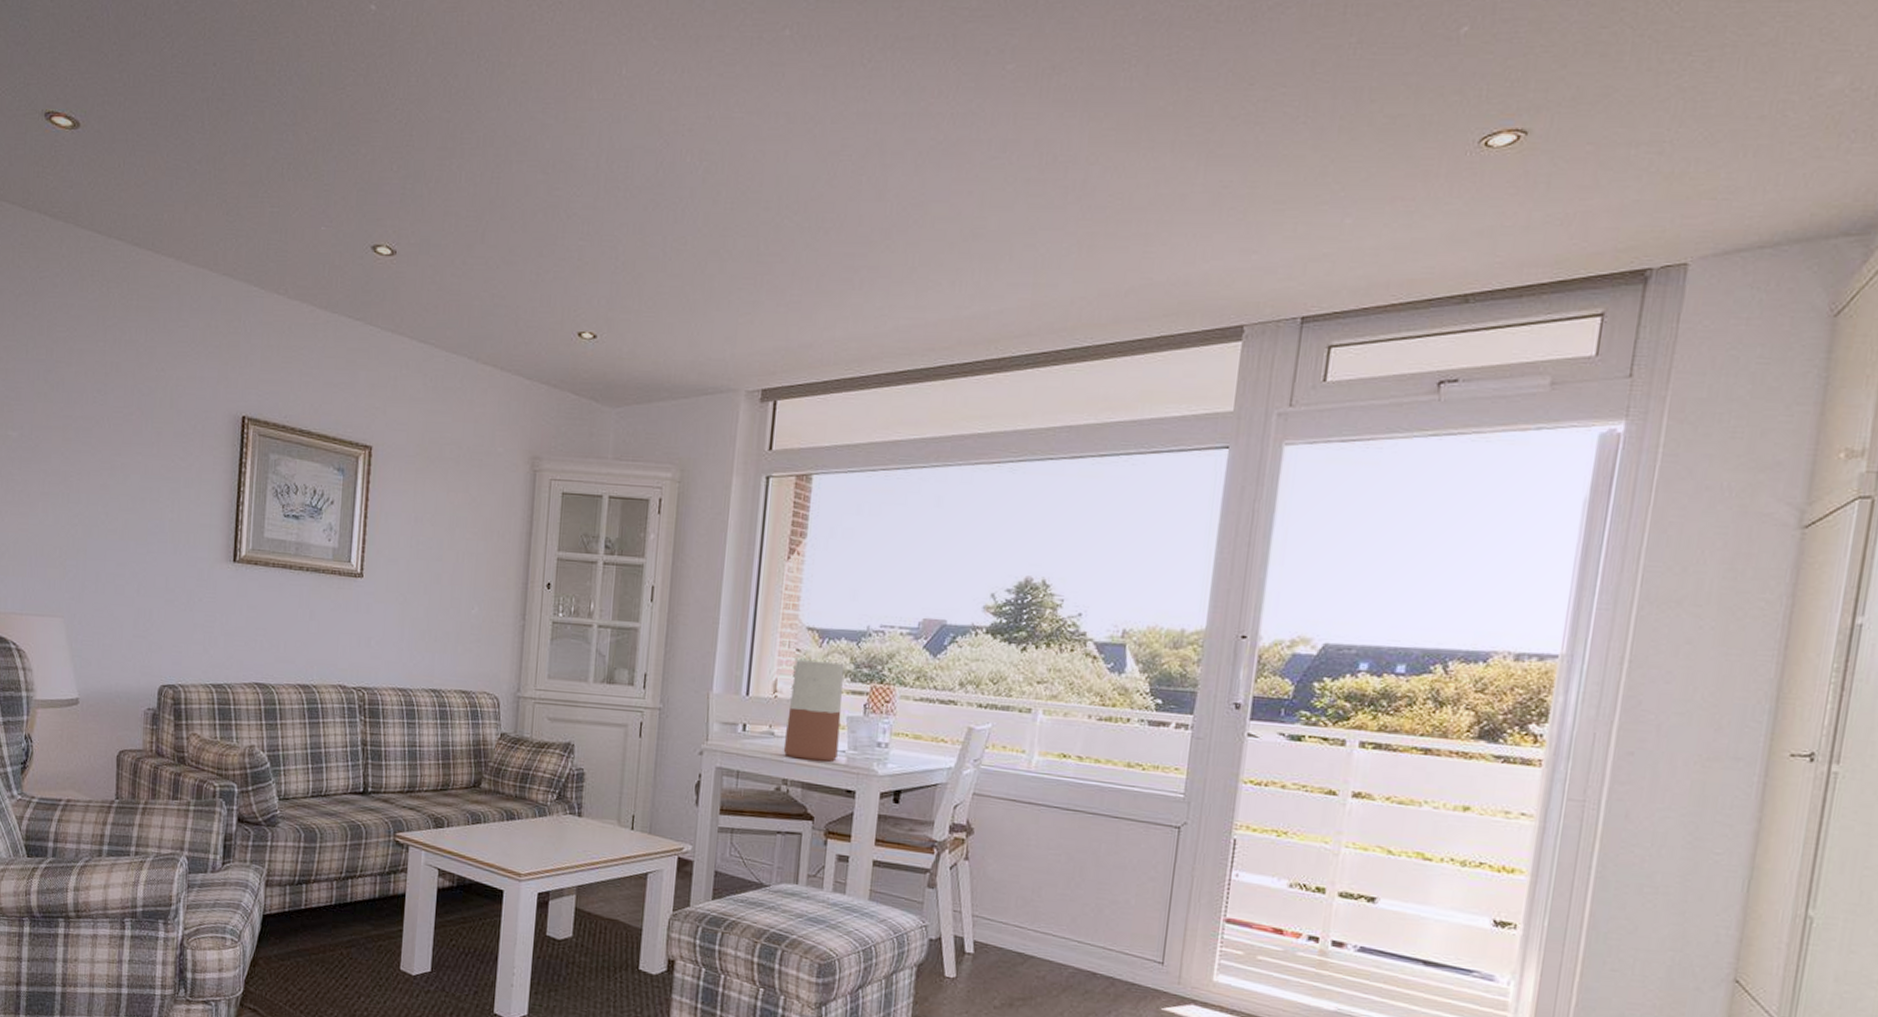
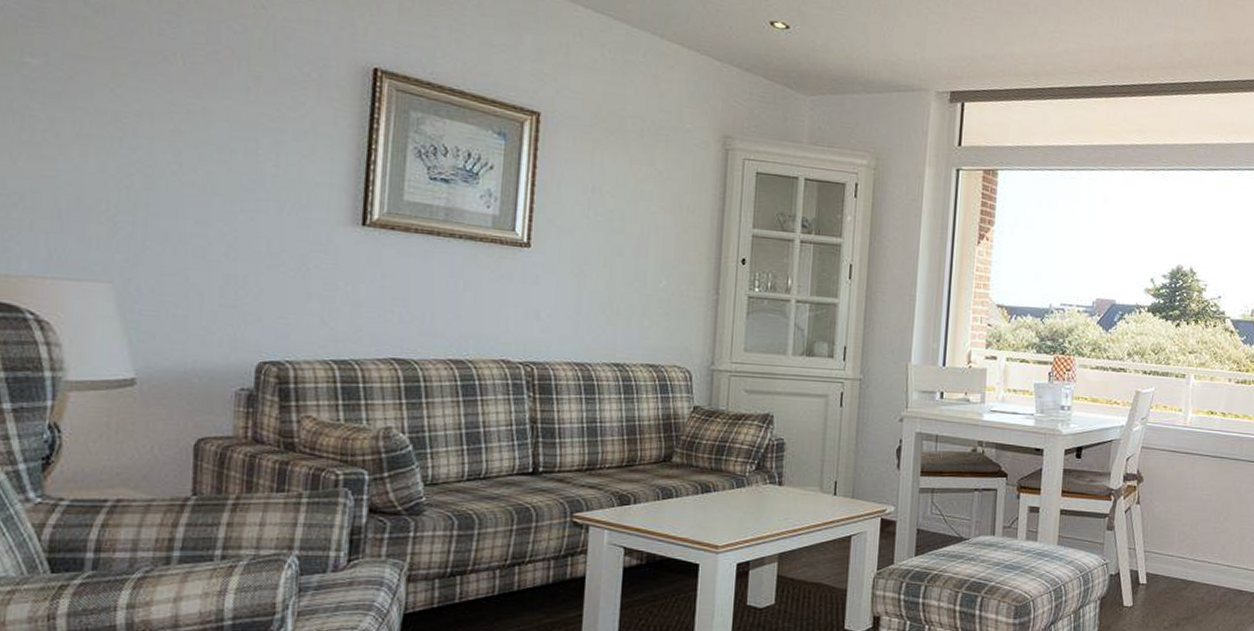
vase: present [783,660,845,762] -> none [978,333,1031,424]

